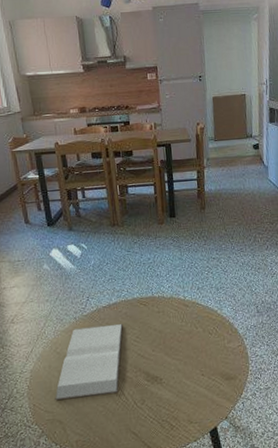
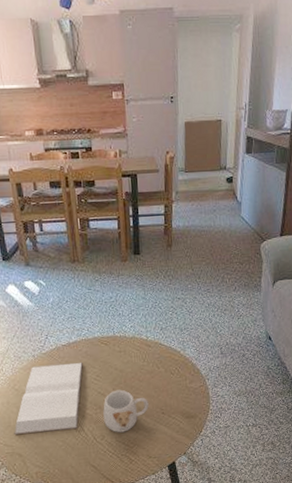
mug: none [143,350,188,397] -> present [103,389,149,433]

